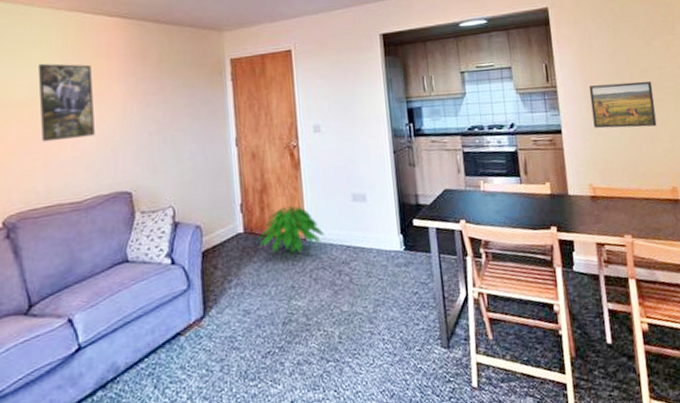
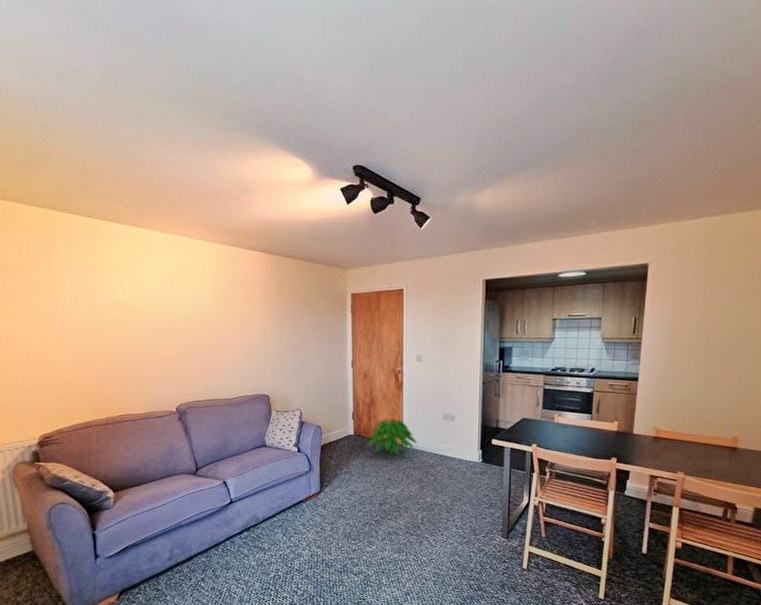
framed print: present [39,63,95,142] -> none [199,287,242,351]
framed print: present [588,81,657,129] -> none [670,340,738,383]

